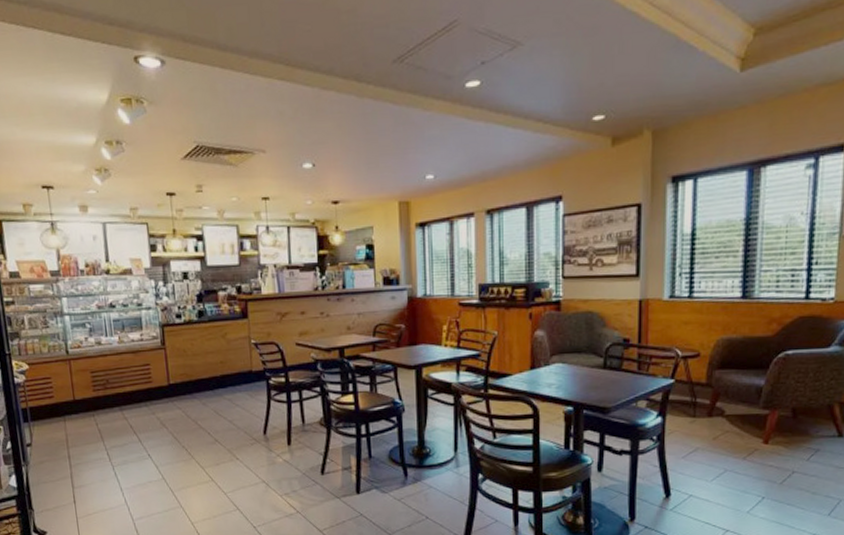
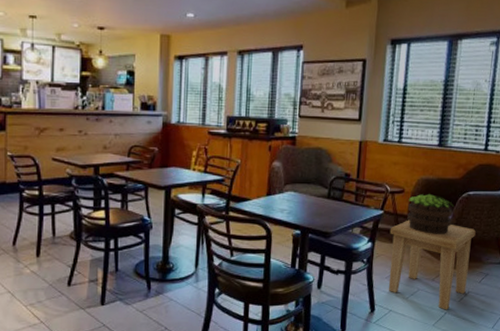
side table: none [684,388,799,494] -> present [388,220,476,310]
potted plant: none [706,357,767,404] -> present [407,194,454,234]

